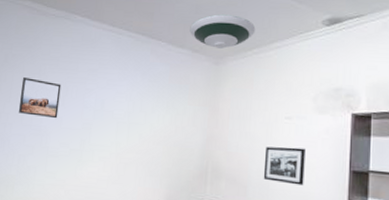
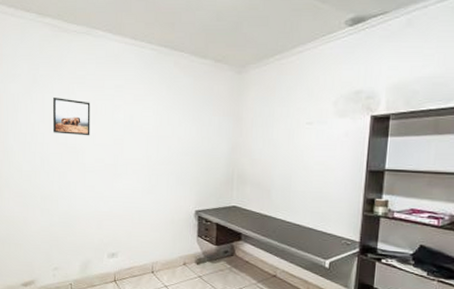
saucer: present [189,14,256,49] -> none [211,20,278,57]
picture frame: present [263,146,306,186] -> none [285,151,325,186]

